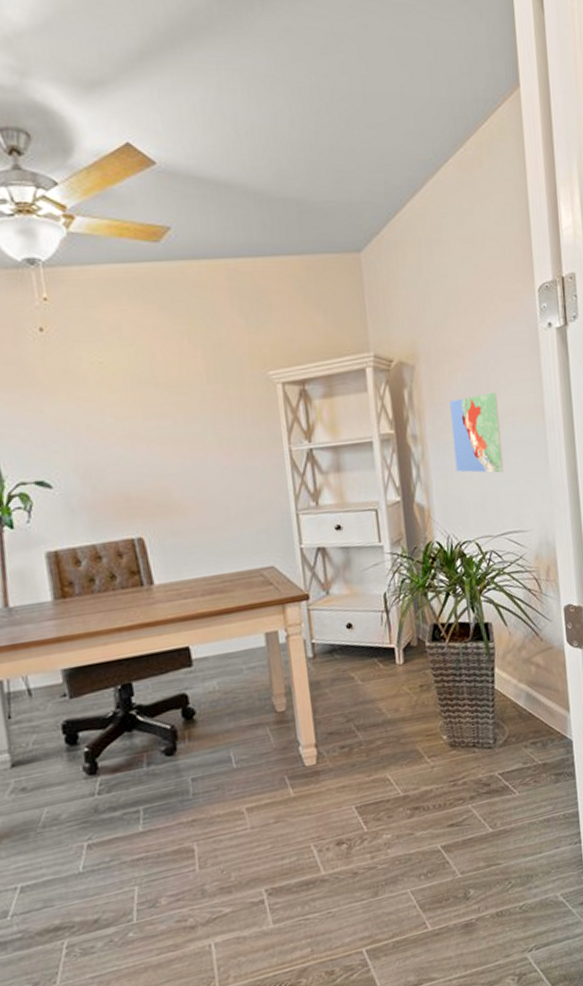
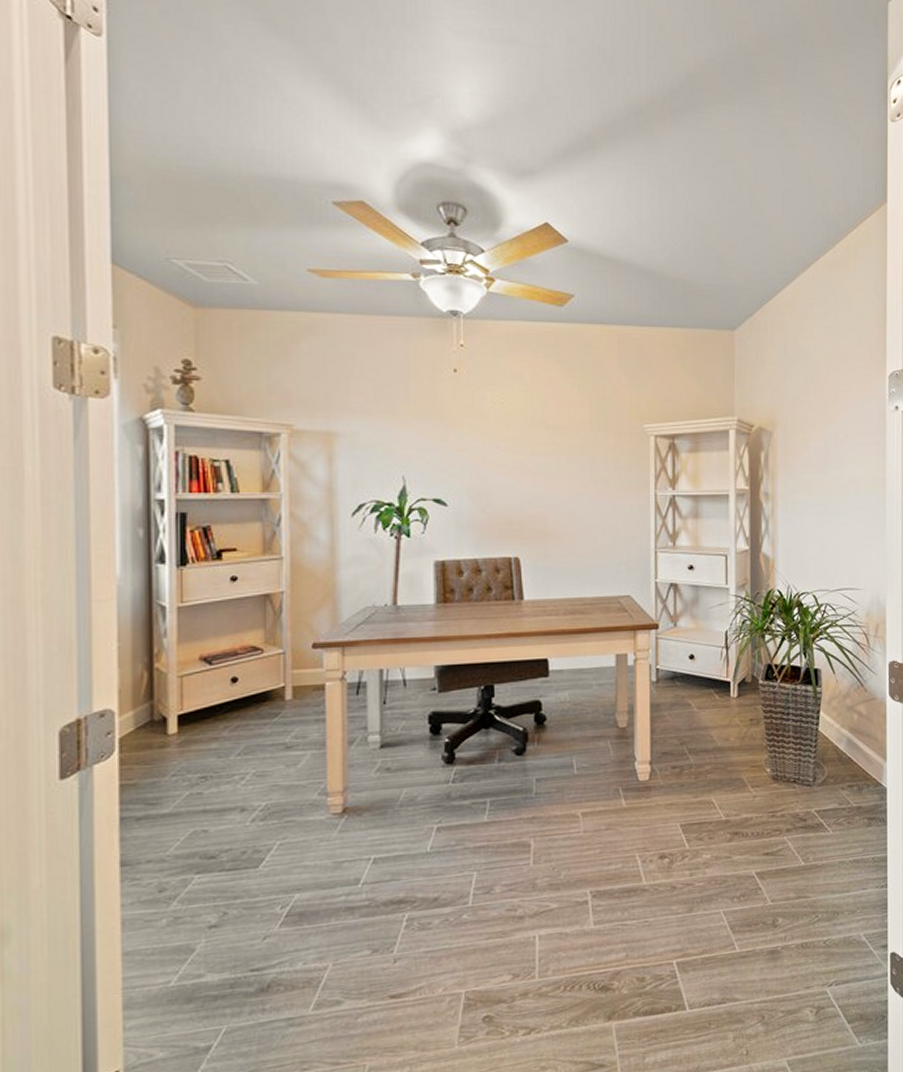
map: present [450,391,504,473] -> none [801,462,845,535]

